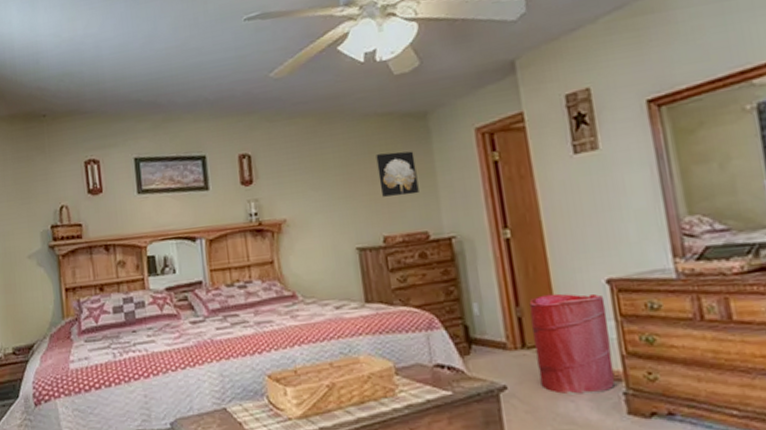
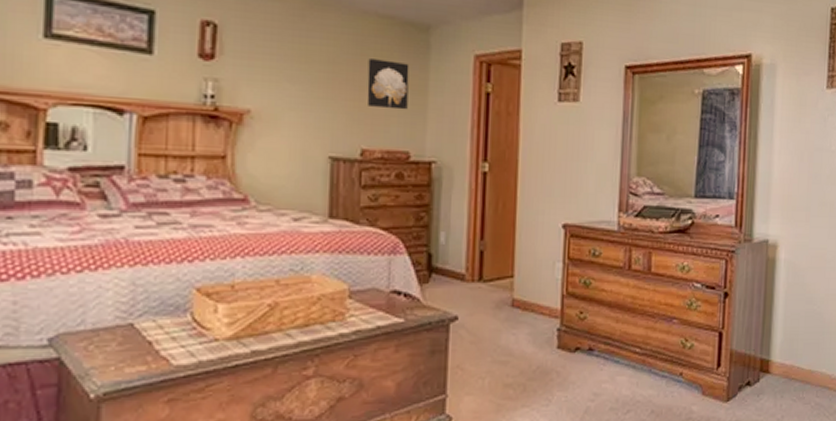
laundry hamper: present [529,293,615,395] -> none [489,231,558,328]

